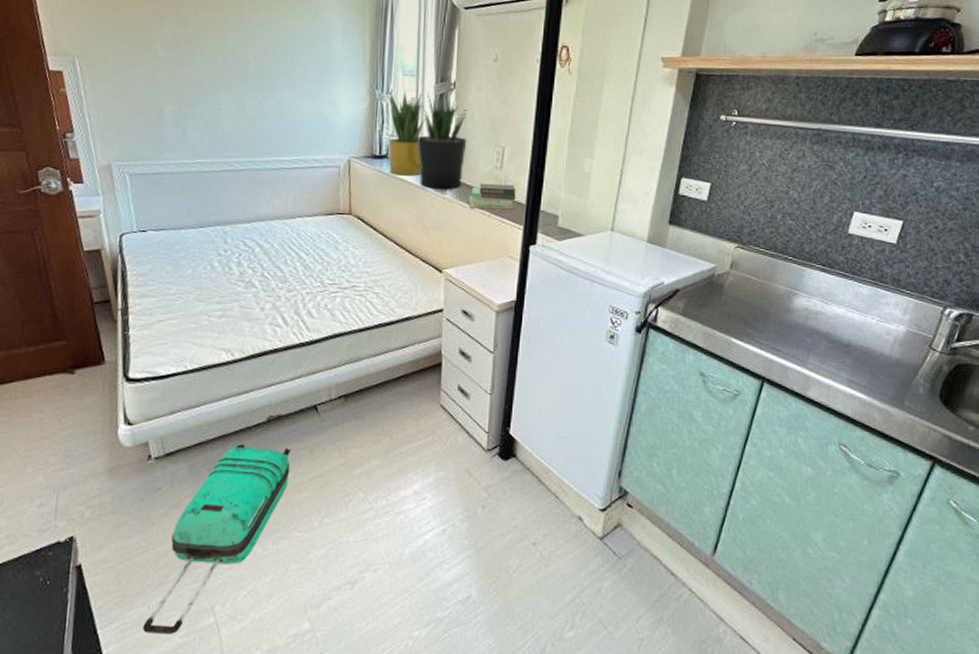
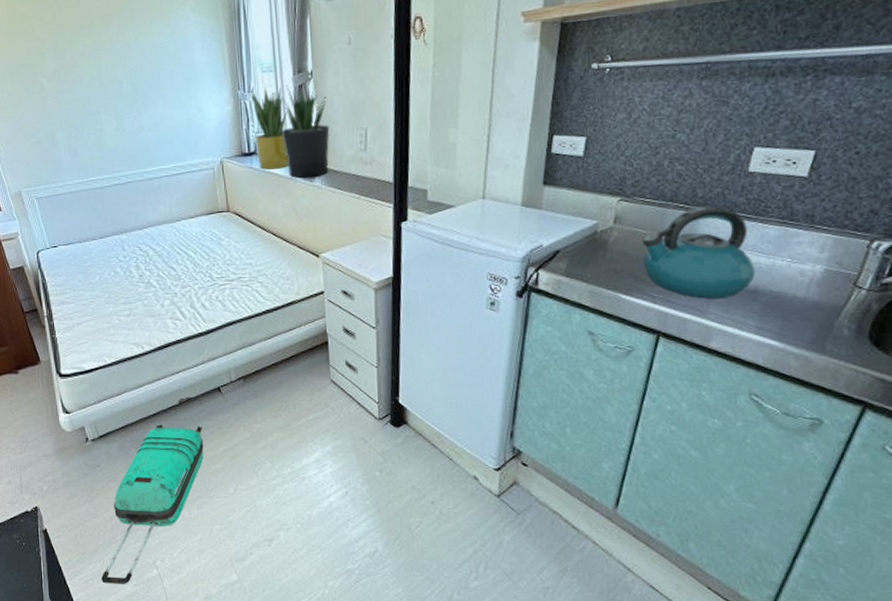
books: present [469,183,516,210] -> none [337,164,383,192]
kettle: none [754,261,849,350] -> present [642,205,755,299]

